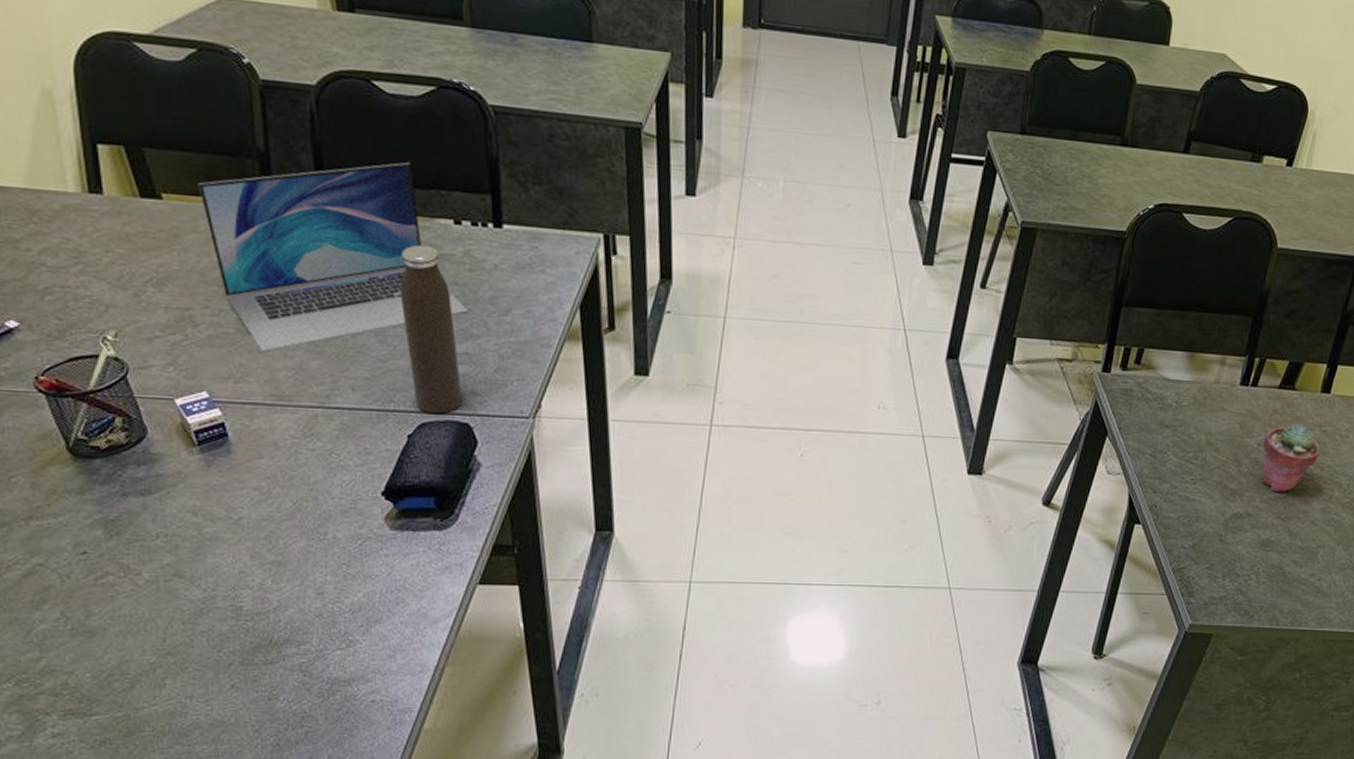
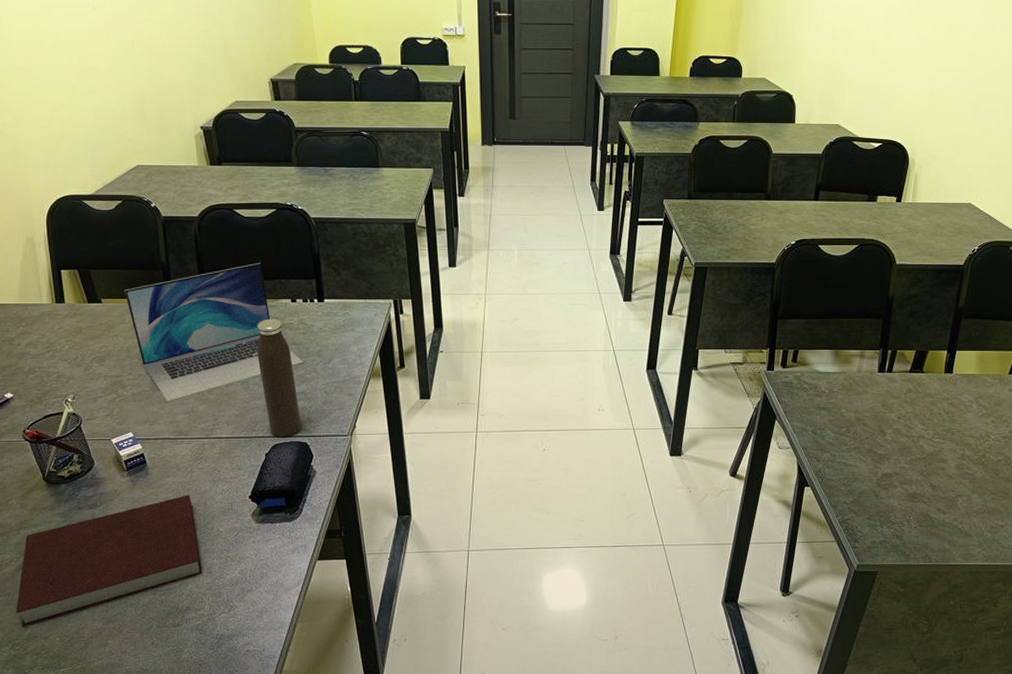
notebook: none [23,484,309,657] -> present [16,495,202,627]
potted succulent: present [1262,423,1320,493] -> none [902,399,949,455]

